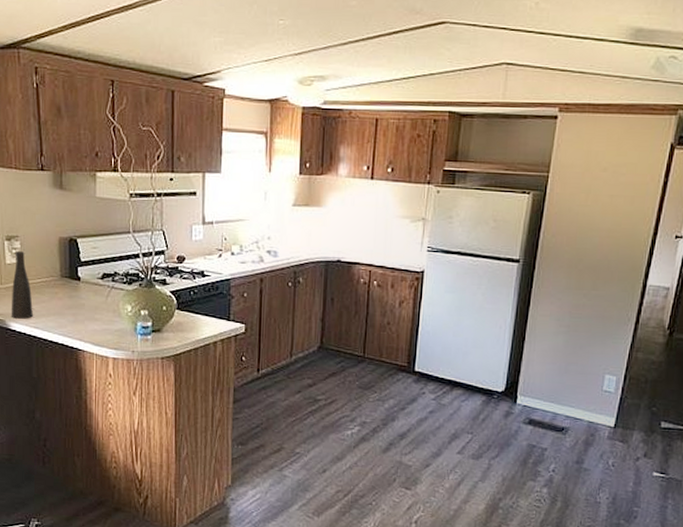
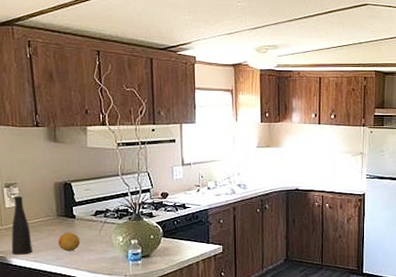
fruit: none [60,296,85,319] -> present [57,232,81,251]

